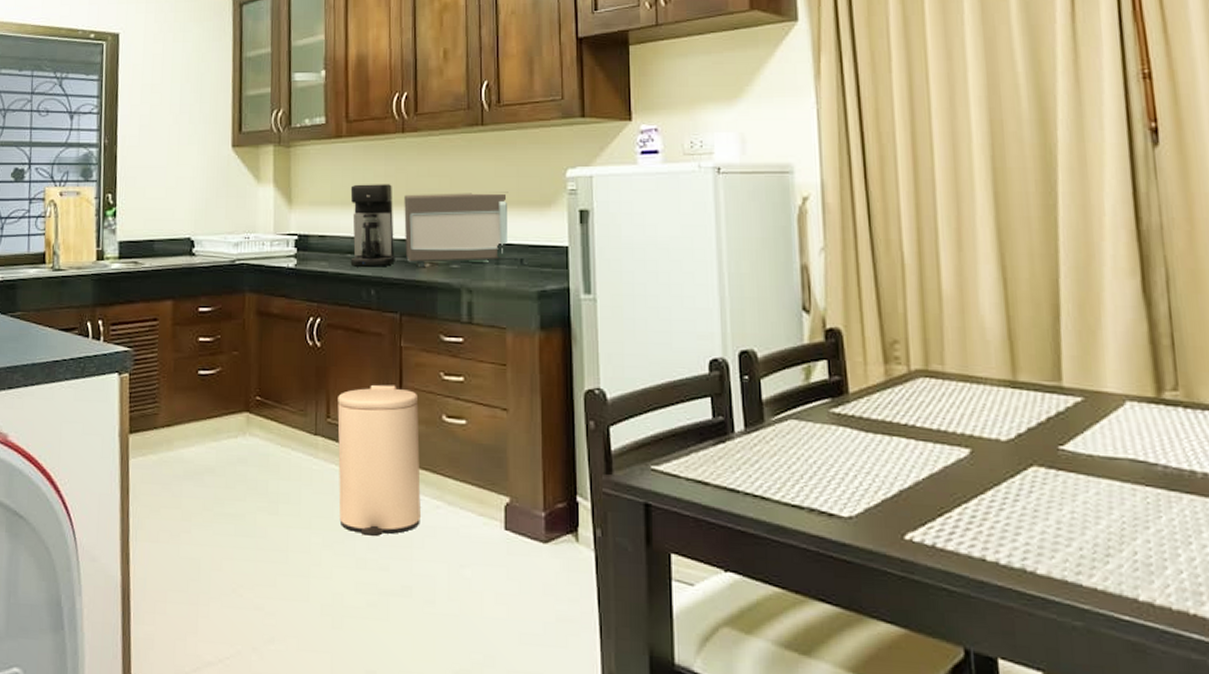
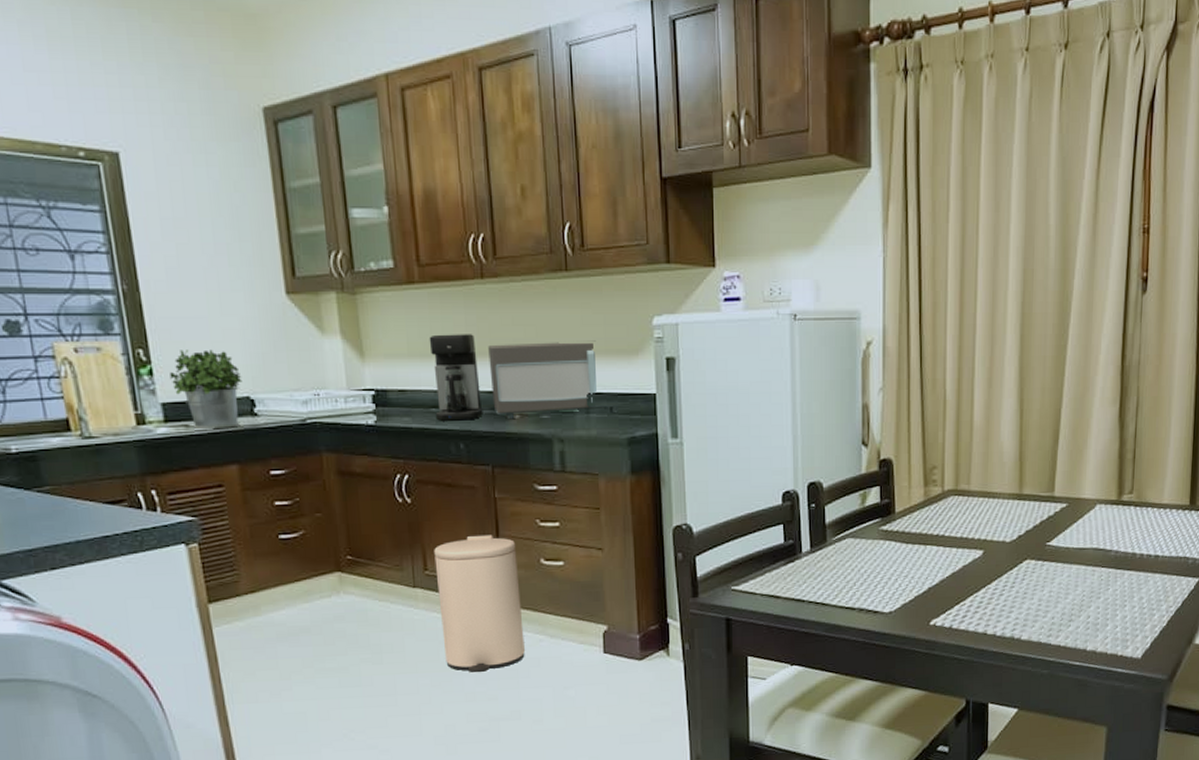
potted plant: none [129,195,187,267] -> present [170,349,243,430]

